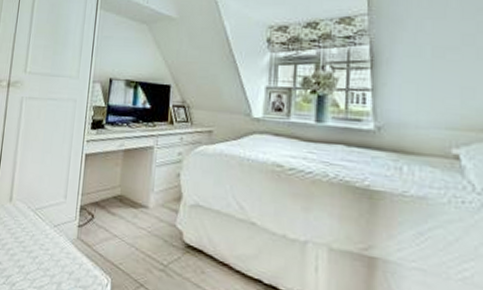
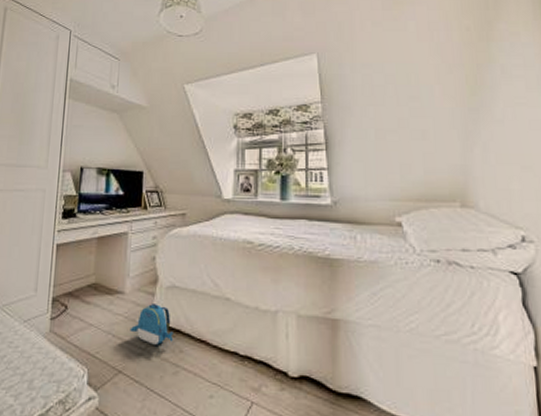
backpack: none [152,221,196,263] -> present [130,304,174,345]

